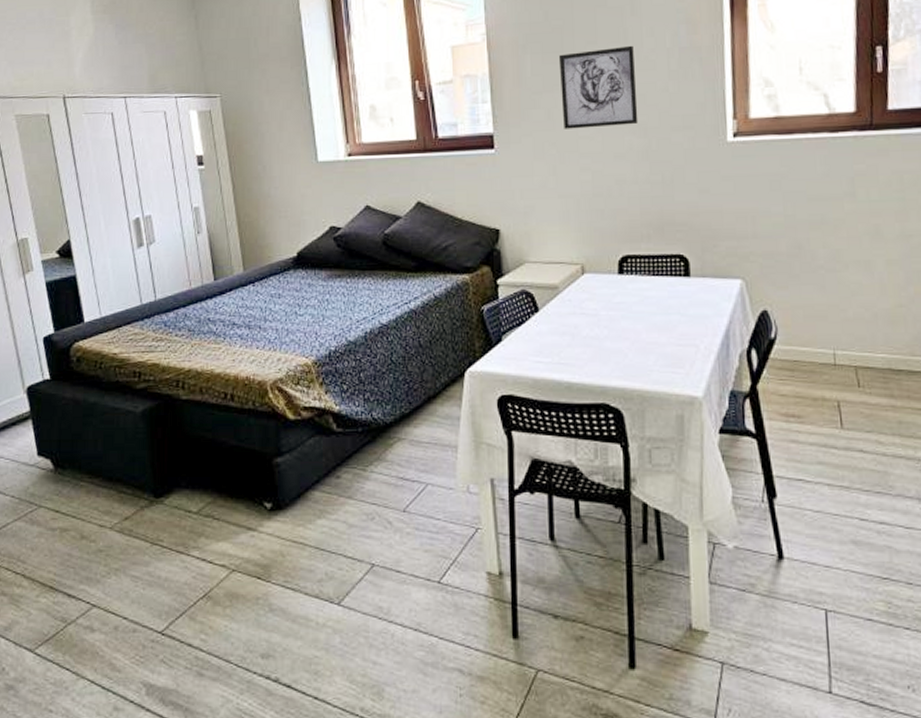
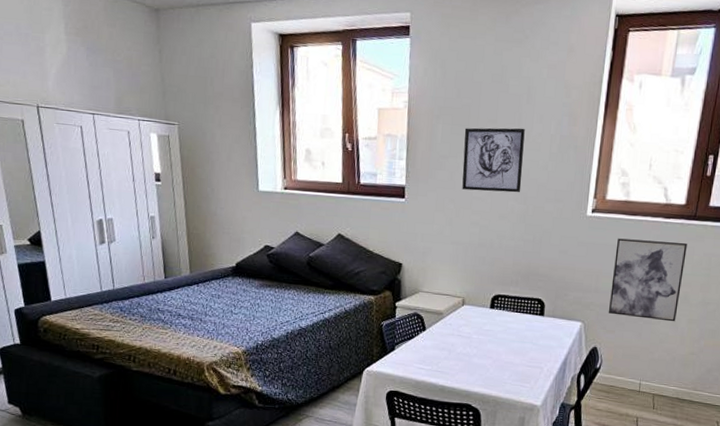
wall art: none [772,160,869,266] -> present [608,238,687,322]

